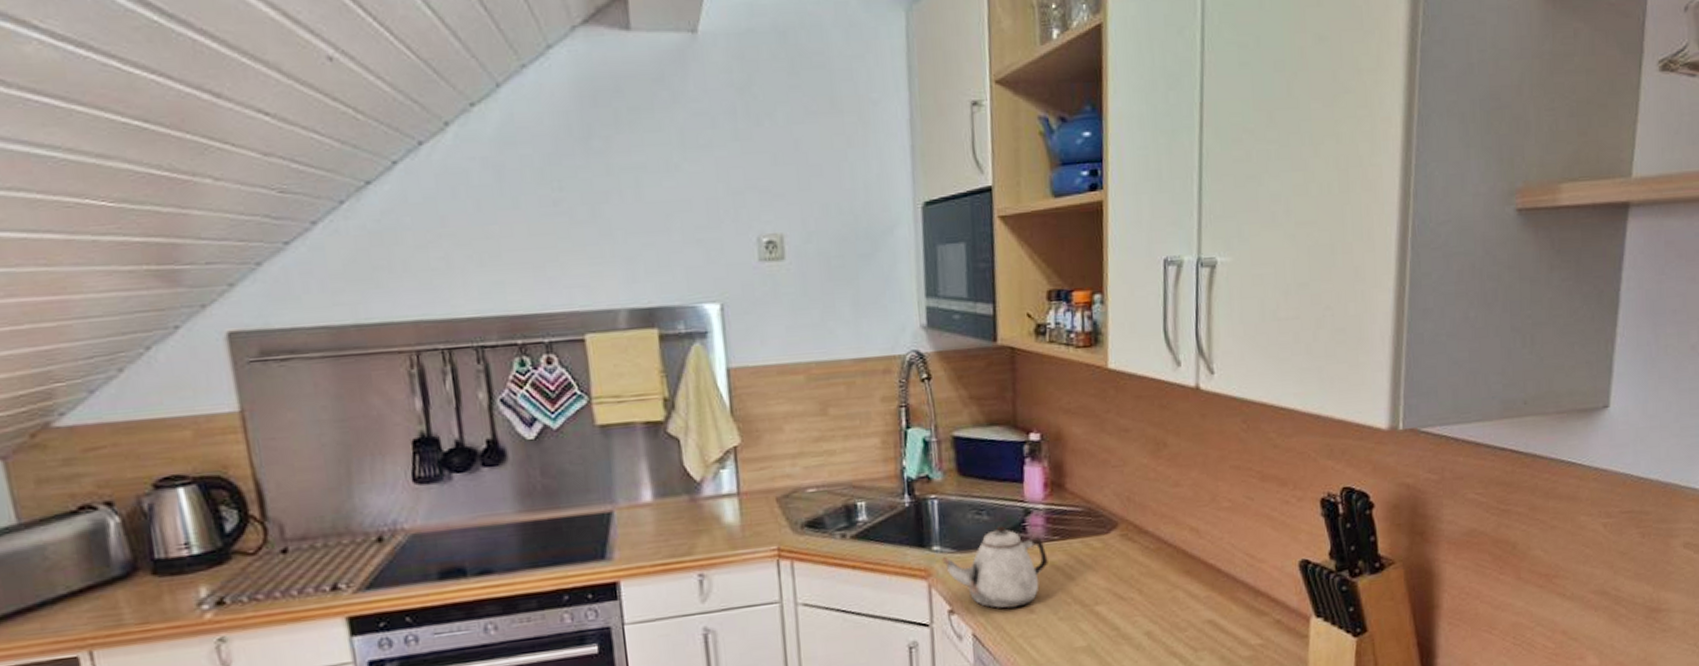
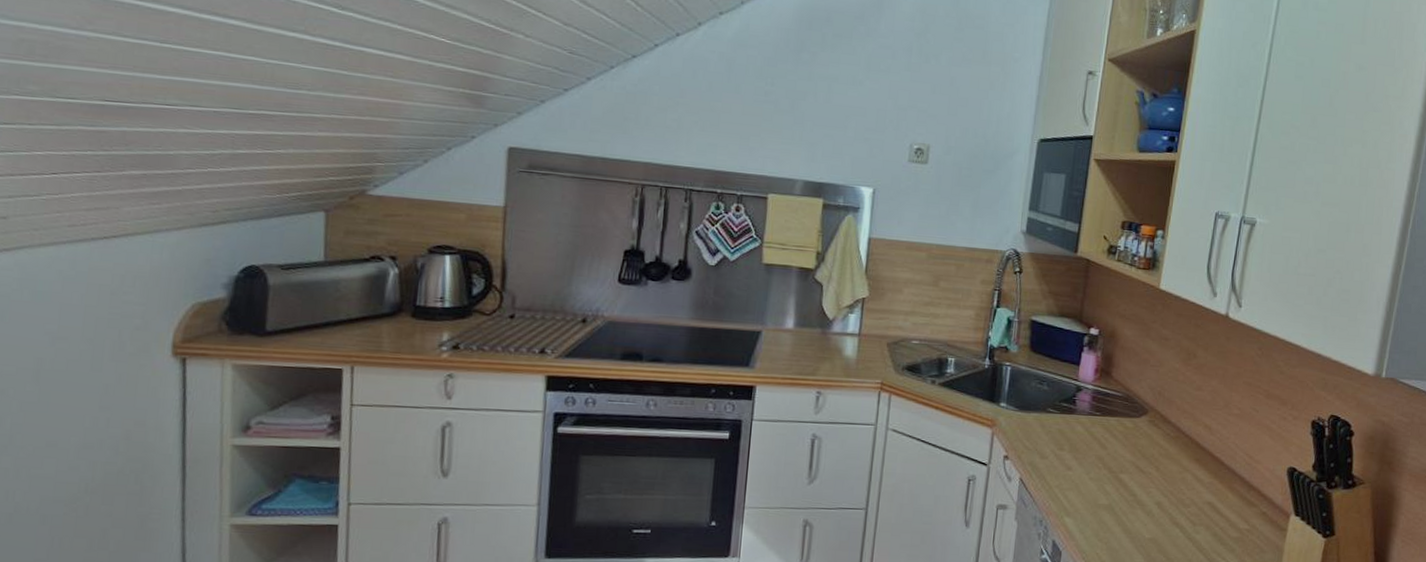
teapot: present [942,526,1048,609] -> none [1006,396,1089,464]

